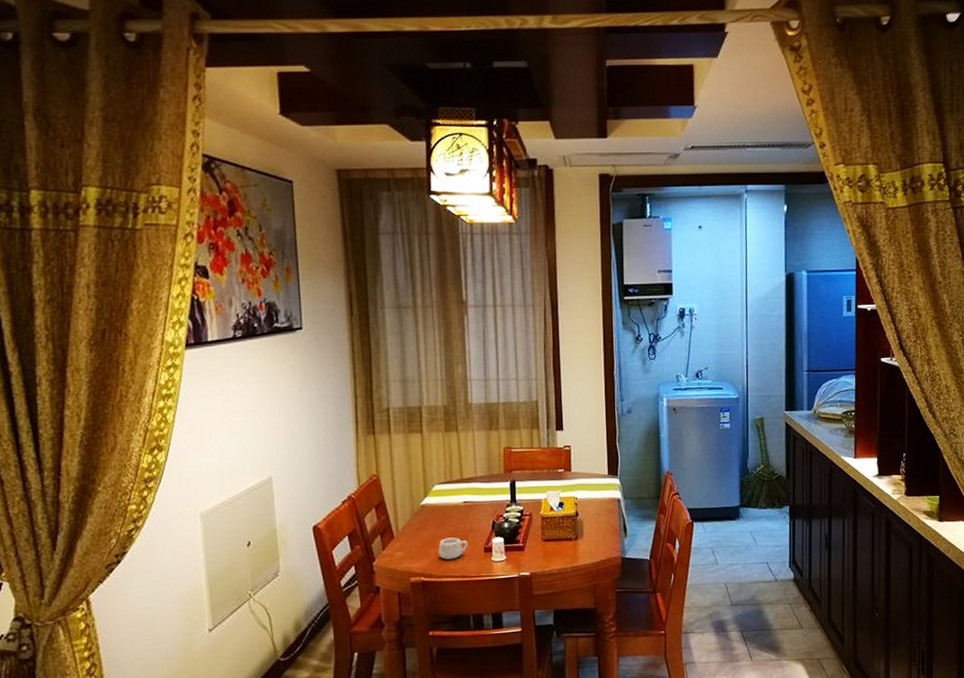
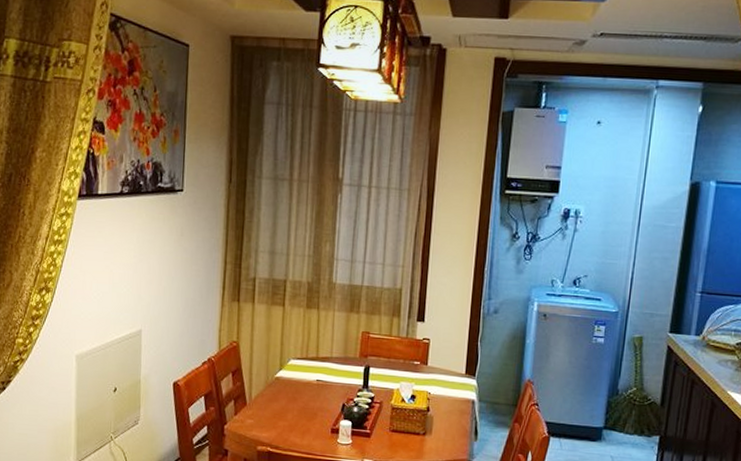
teacup: present [438,537,468,560] -> none [287,413,316,435]

